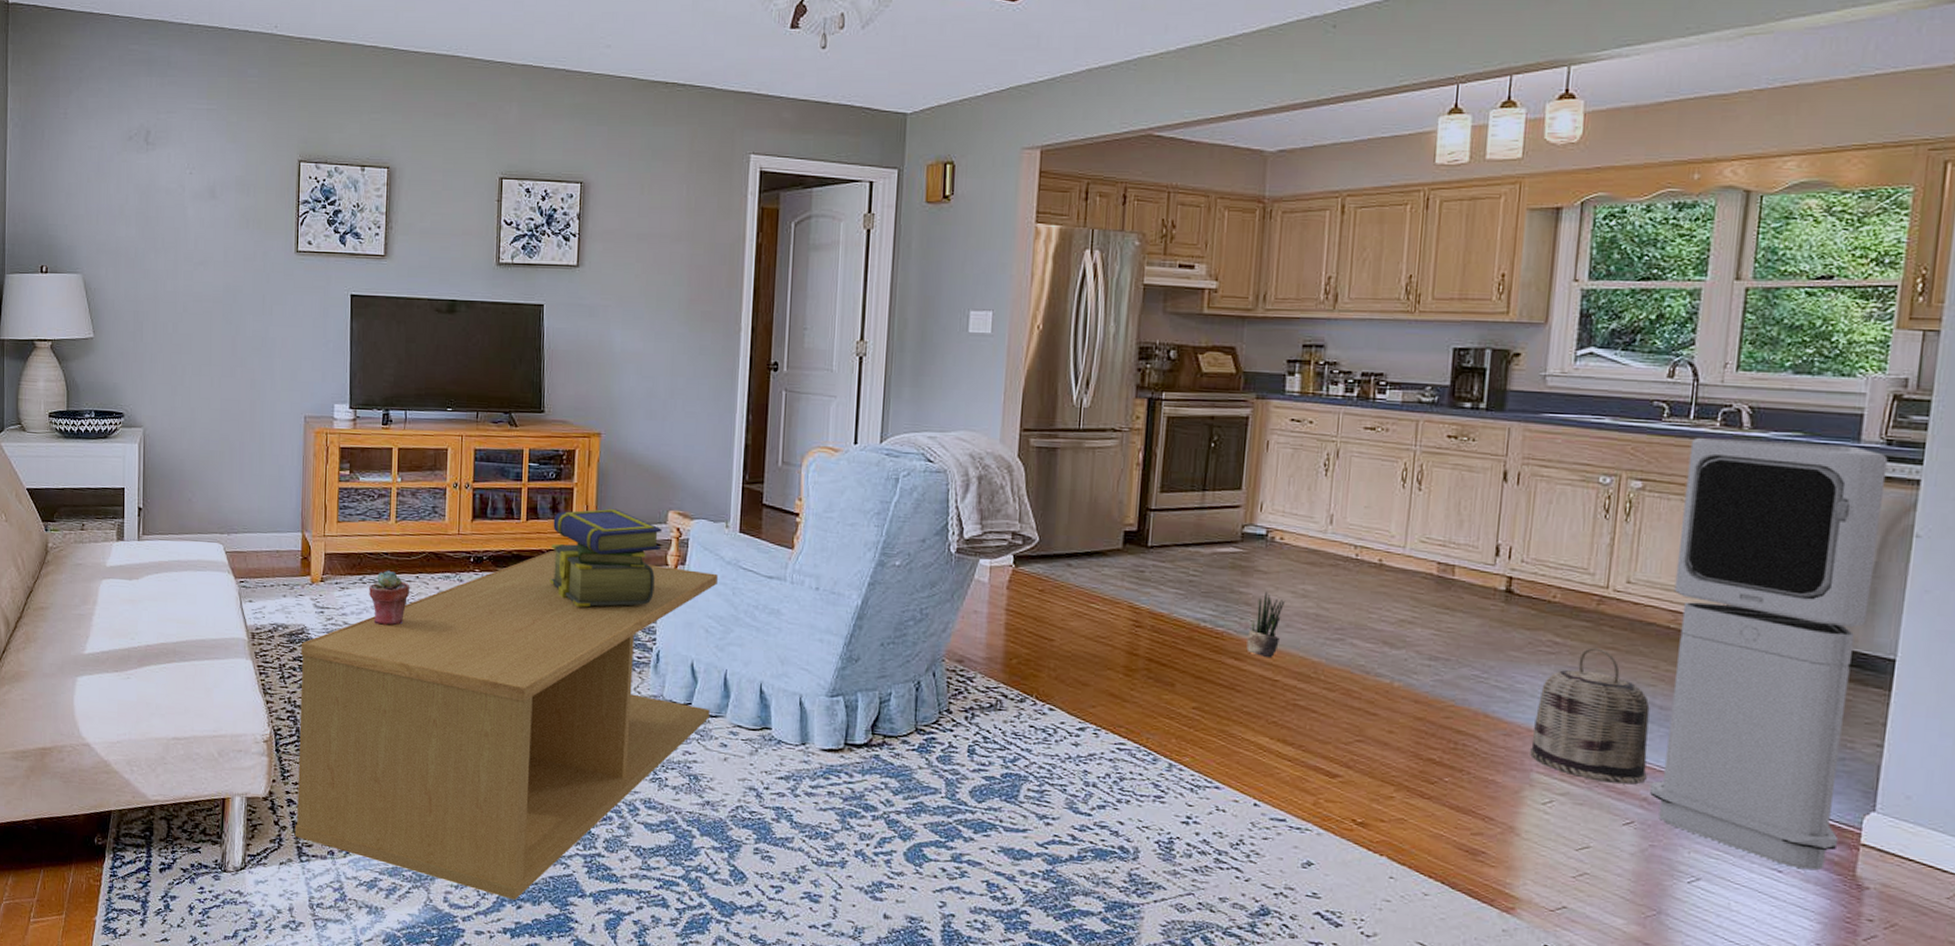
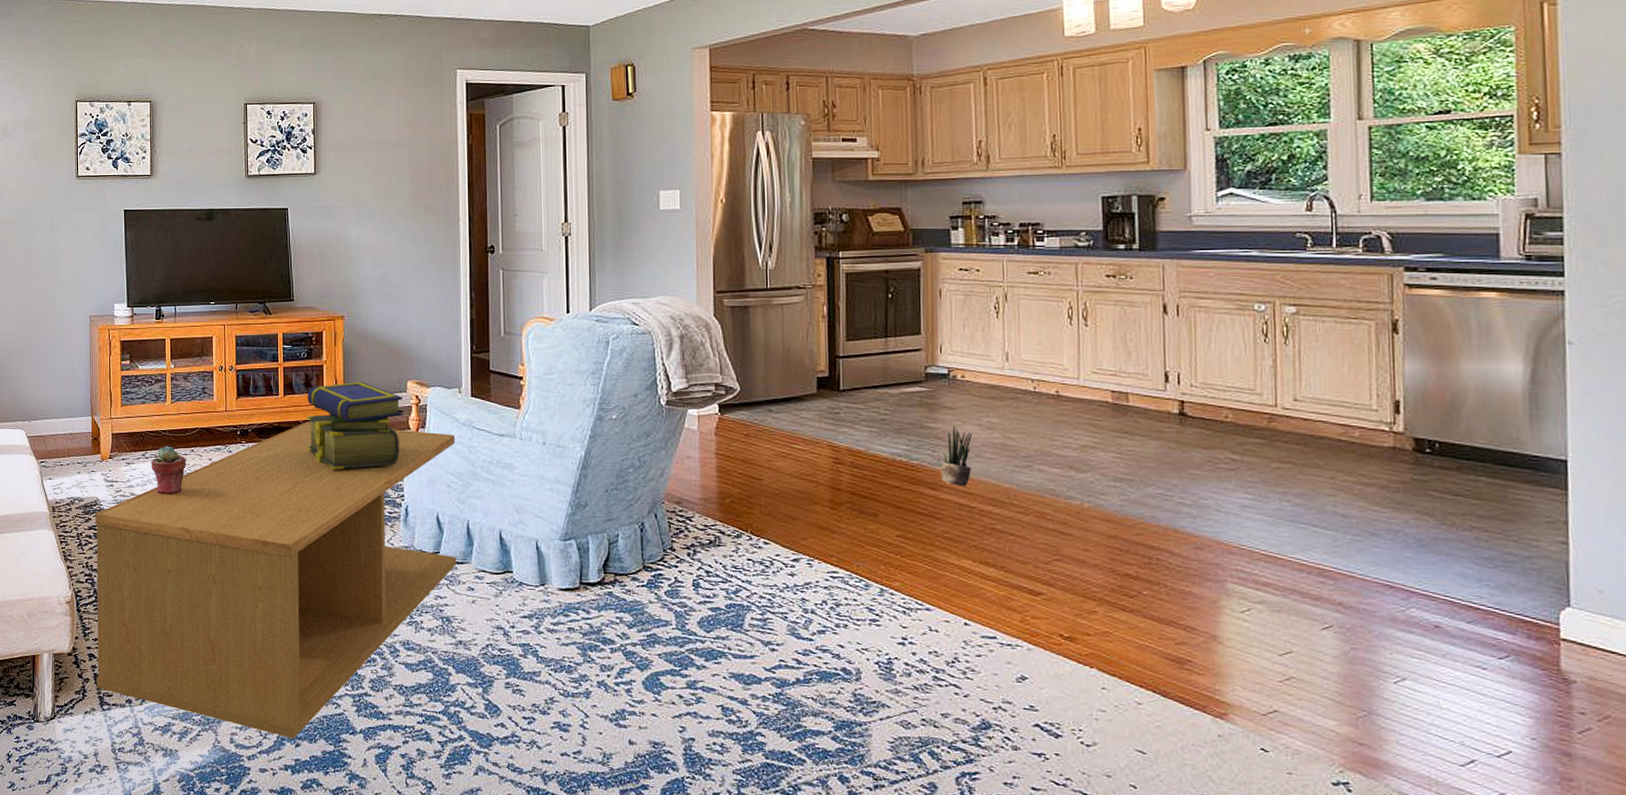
basket: present [1530,648,1650,785] -> none [1222,463,1339,590]
air purifier: present [1649,438,1888,870] -> none [1337,263,1538,666]

